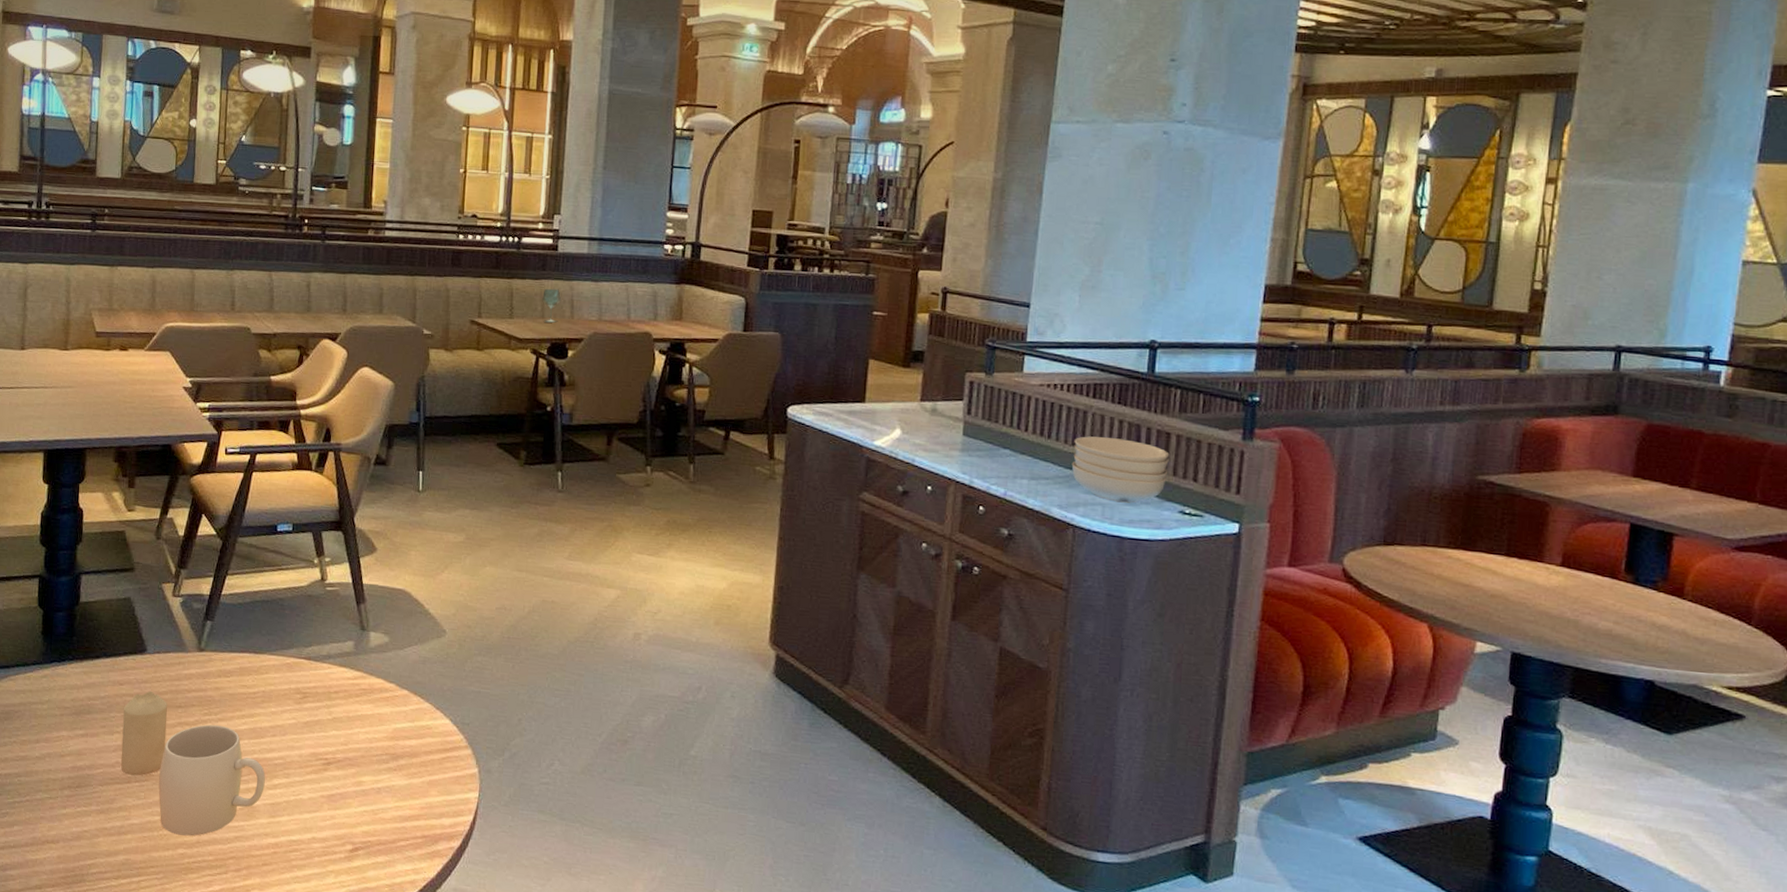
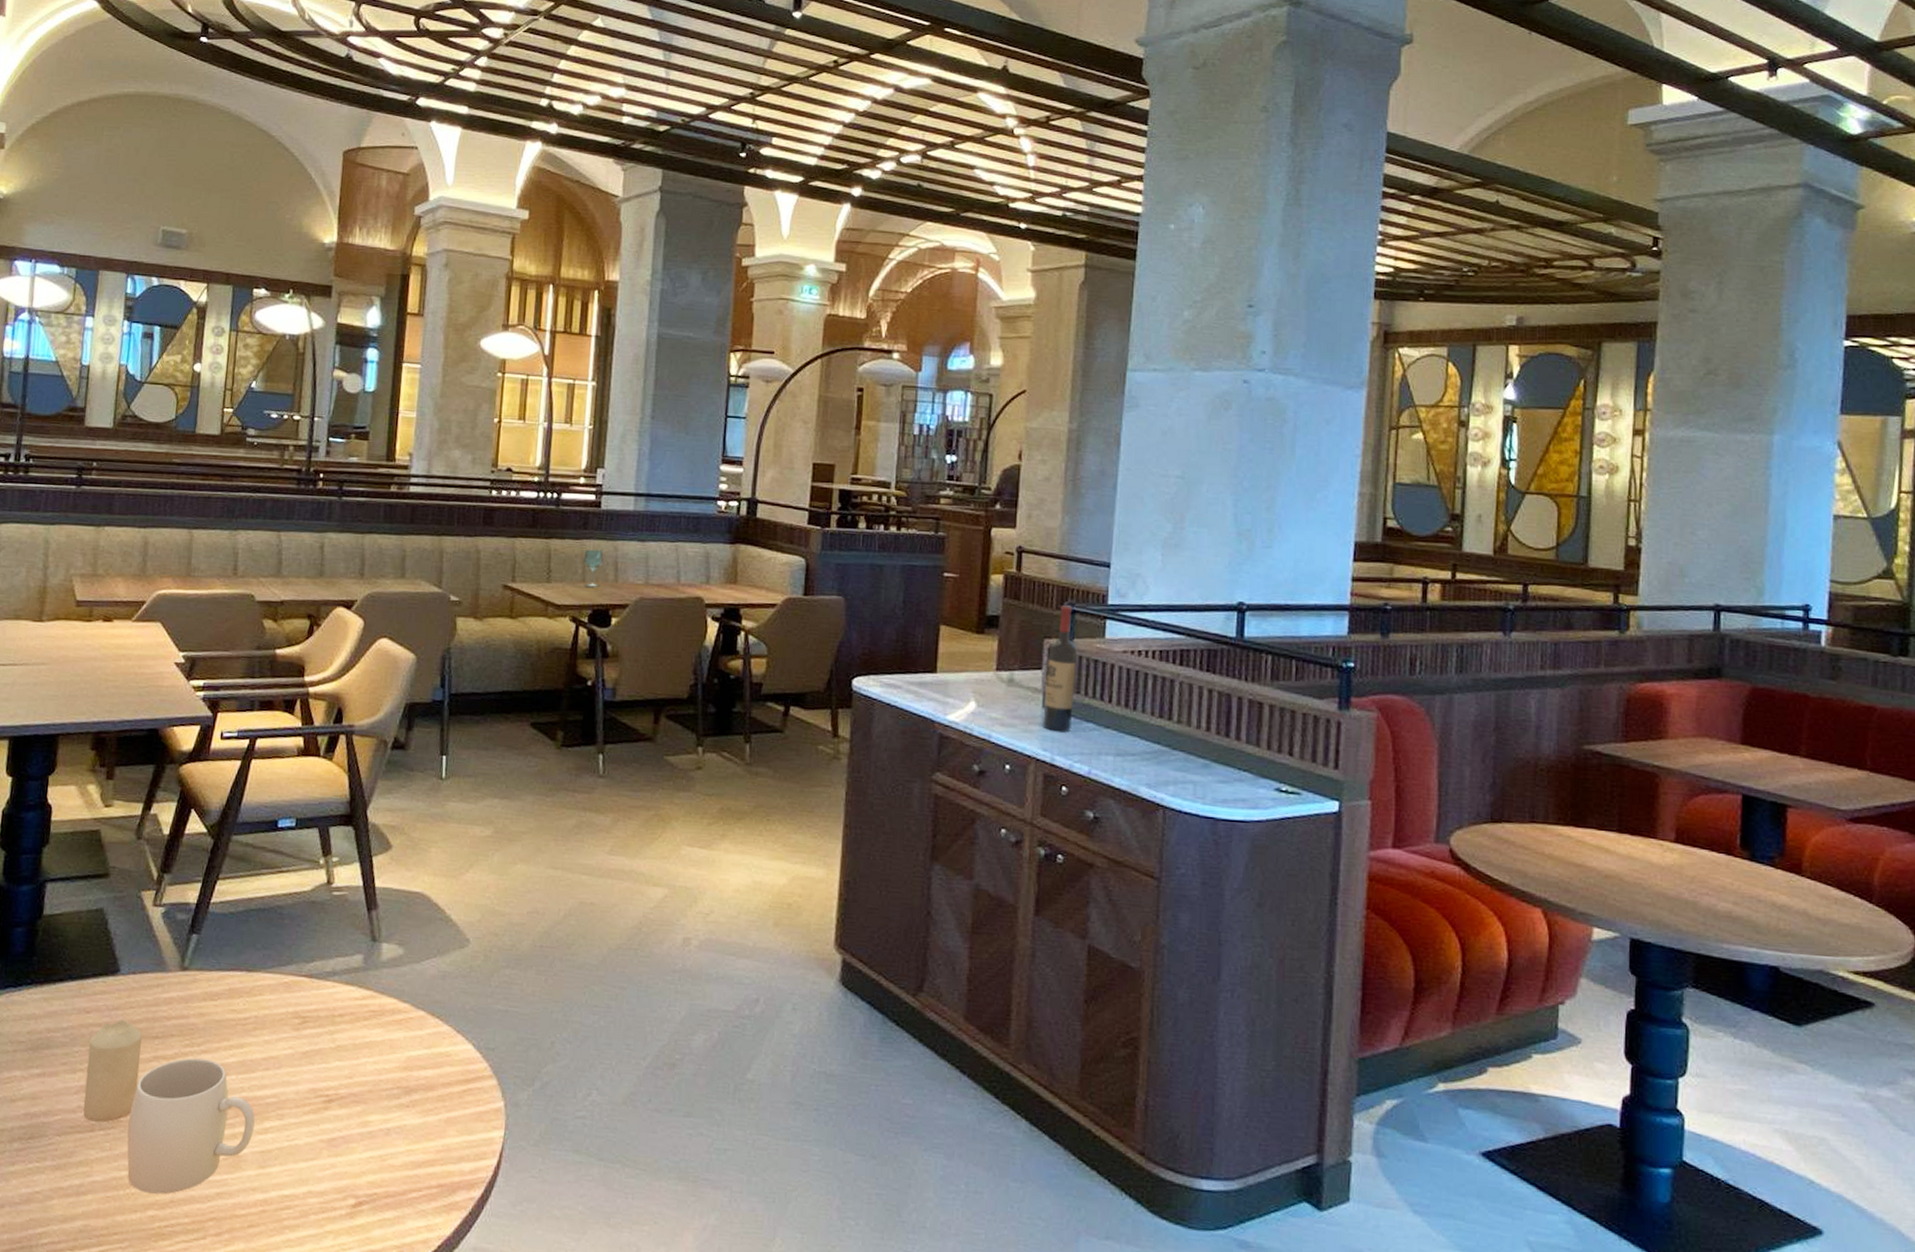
wine bottle: none [963,342,997,458] -> present [1043,605,1078,732]
bowl: present [1071,436,1169,503] -> none [1159,707,1263,781]

